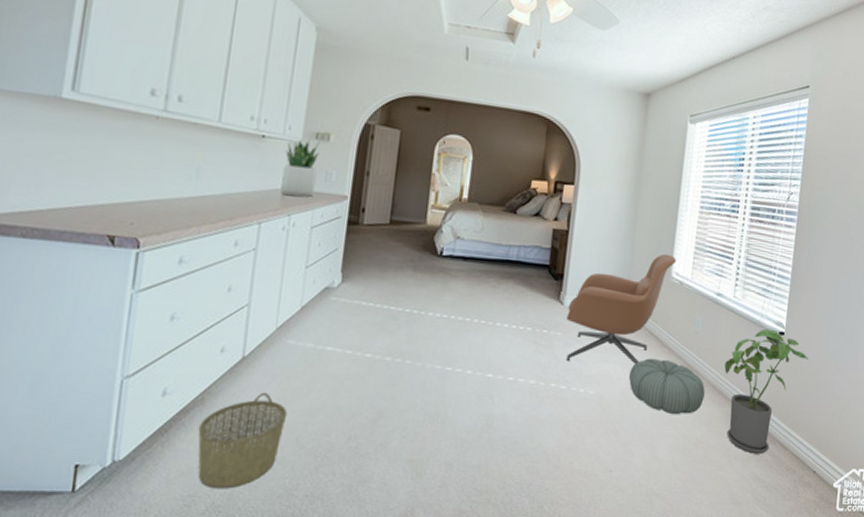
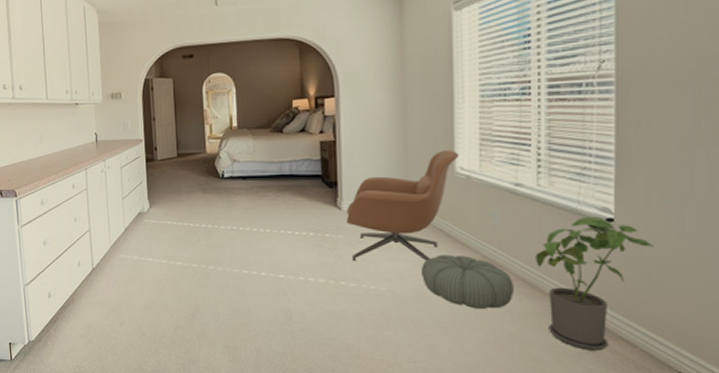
basket: present [197,392,288,489] -> none [74,293,130,363]
planter: present [280,139,321,198] -> none [93,99,118,146]

